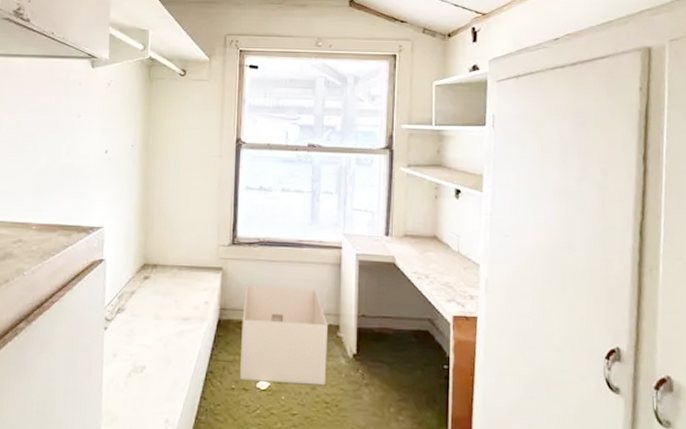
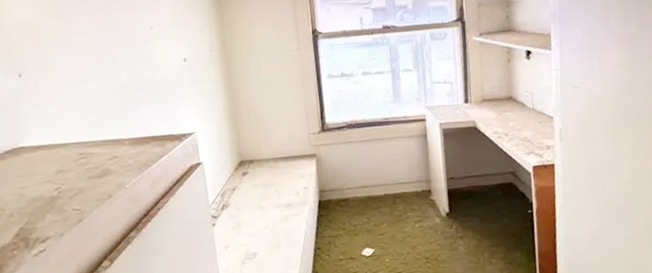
storage bin: present [240,285,329,386] -> none [340,161,424,251]

